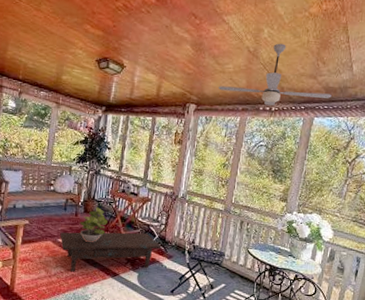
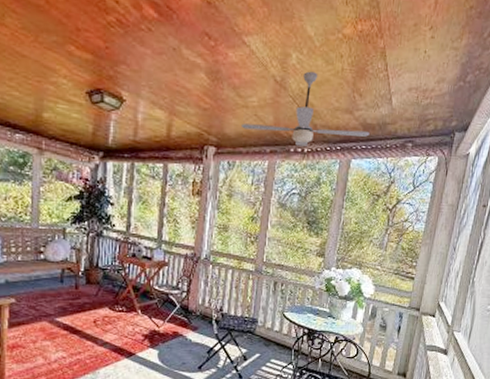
coffee table: present [60,232,162,272] -> none [58,304,184,356]
potted plant: present [79,206,108,243] -> none [81,275,117,320]

